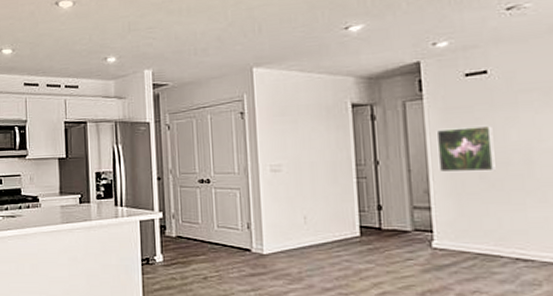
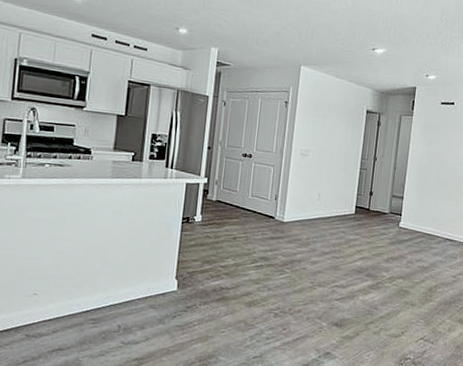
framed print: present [436,125,496,173] -> none [413,140,450,176]

